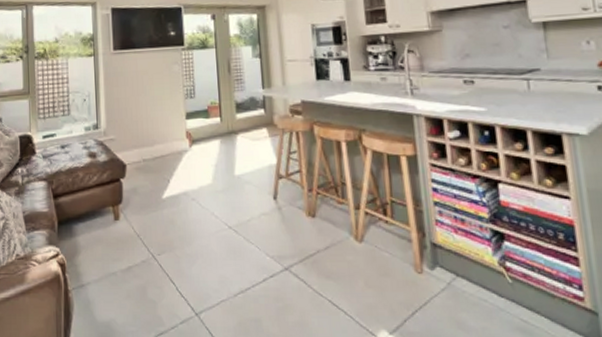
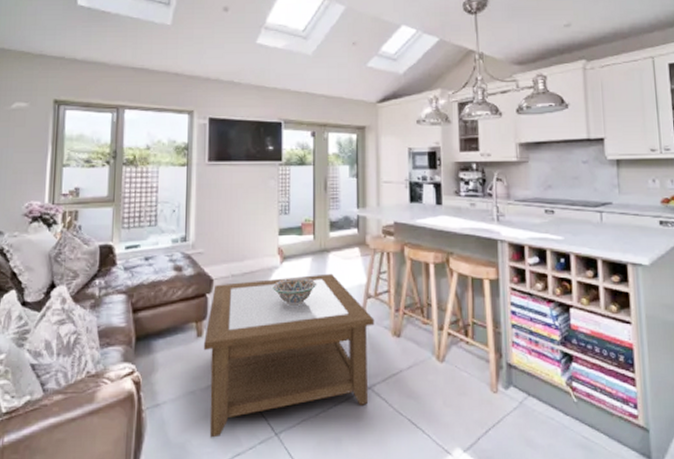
coffee table: none [121,155,288,317] -> present [203,273,375,438]
decorative bowl: none [183,160,227,188] -> present [273,278,317,306]

